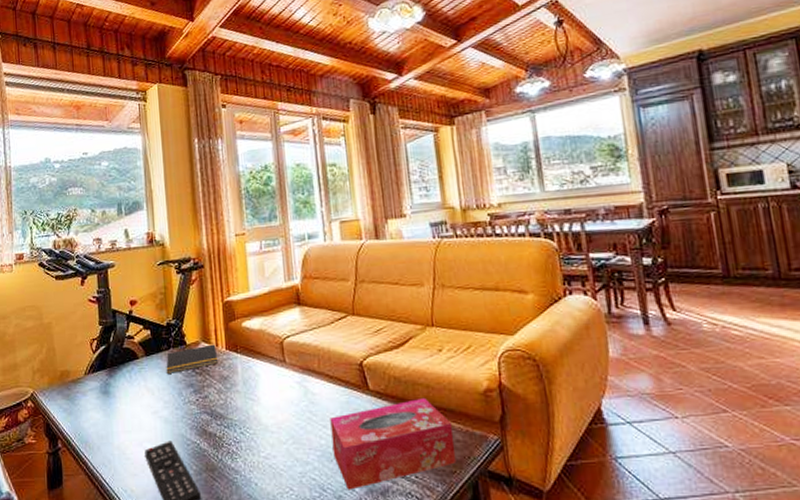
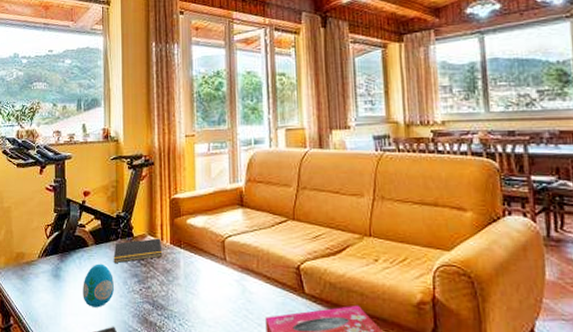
decorative egg: none [134,375,170,423] -> present [83,263,115,308]

